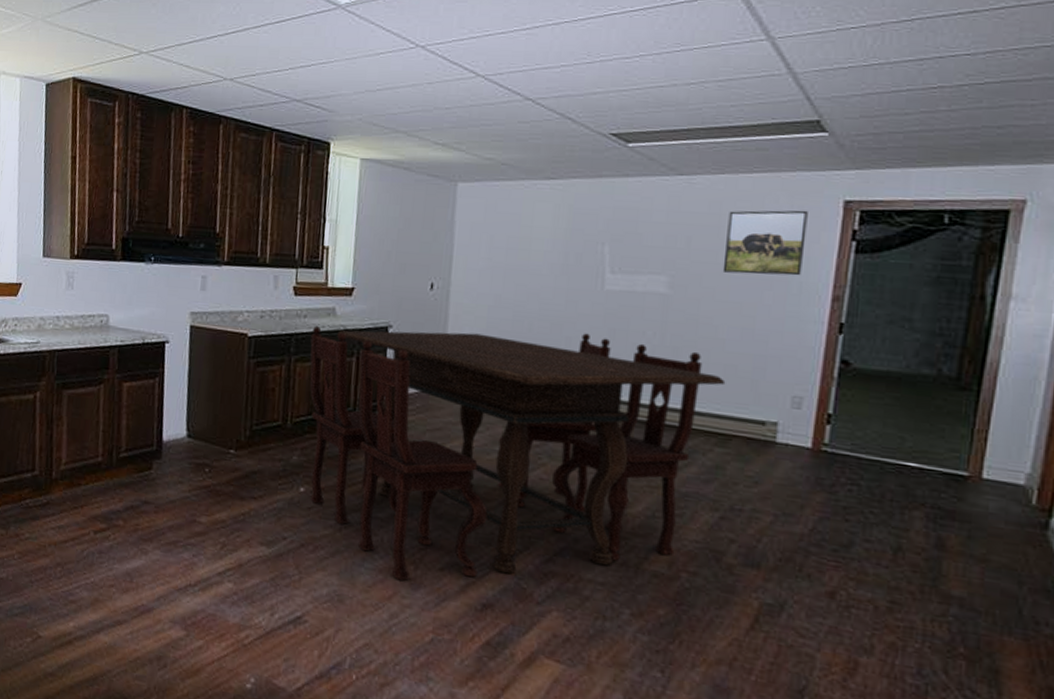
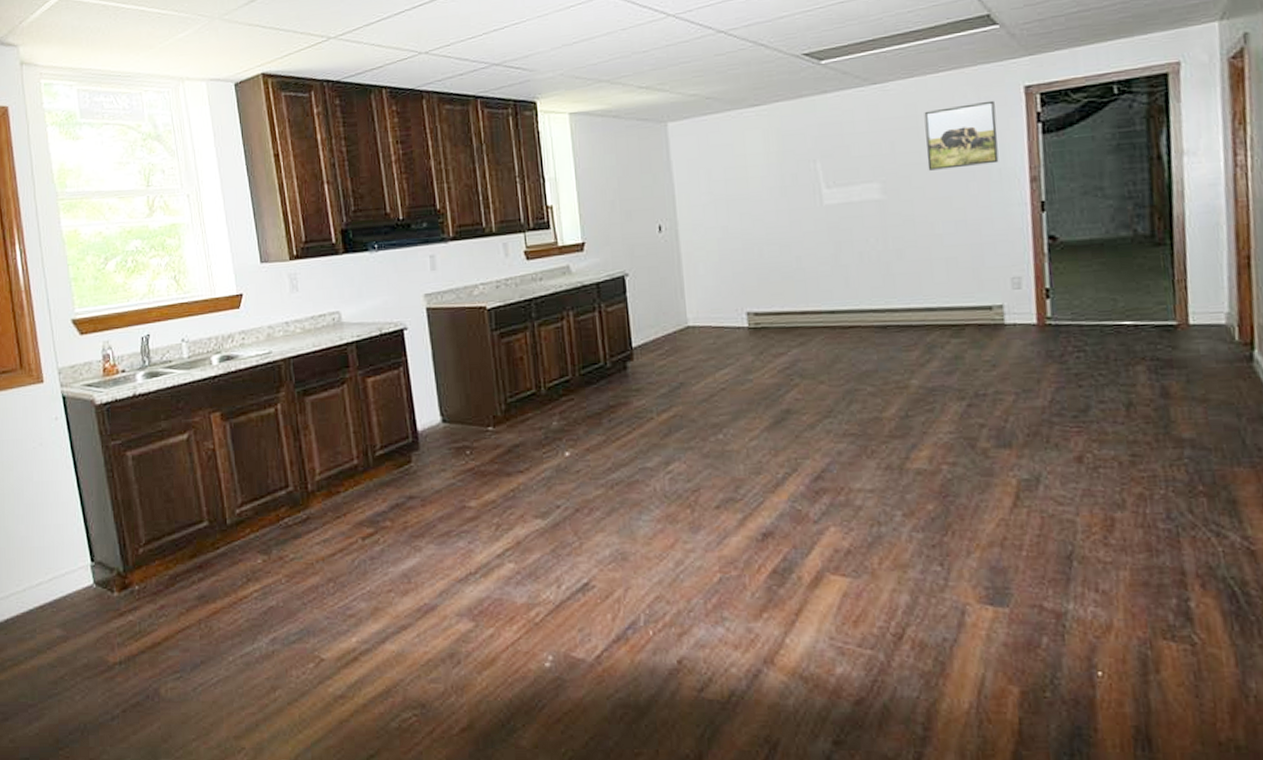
dining table: present [309,325,726,581] -> none [550,250,950,527]

